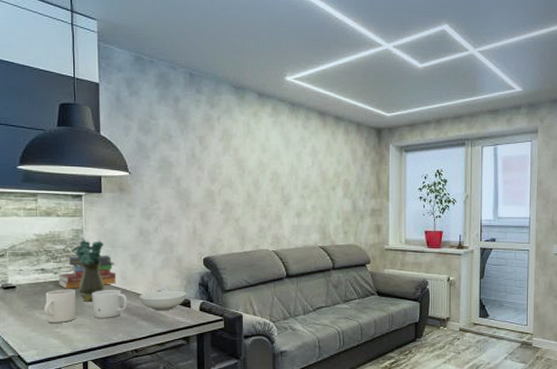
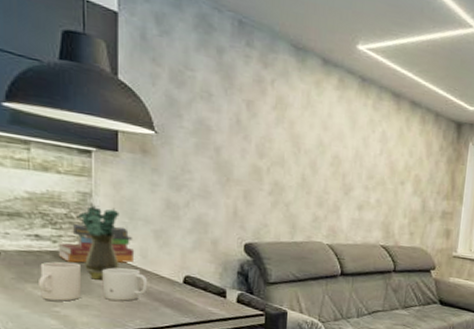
bowl: present [140,290,187,311] -> none [163,275,222,299]

